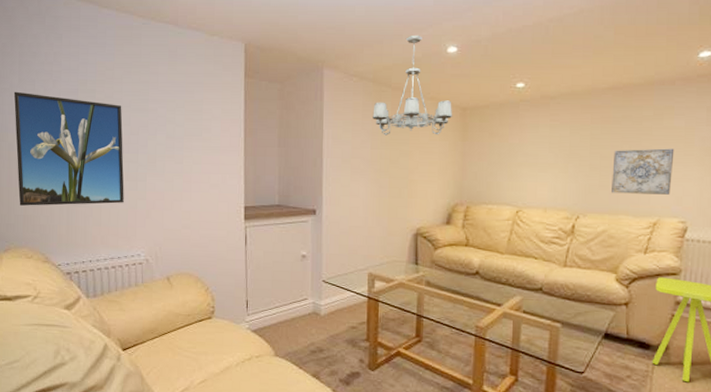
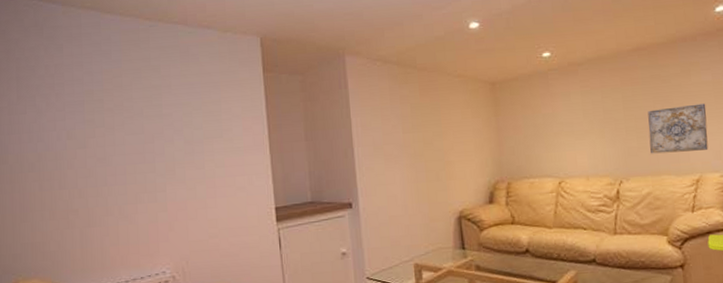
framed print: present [13,91,124,206] -> none [12,109,143,233]
chandelier: present [372,35,453,136] -> none [400,13,483,118]

